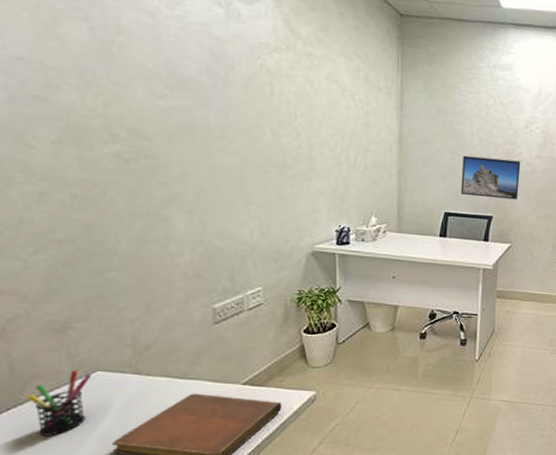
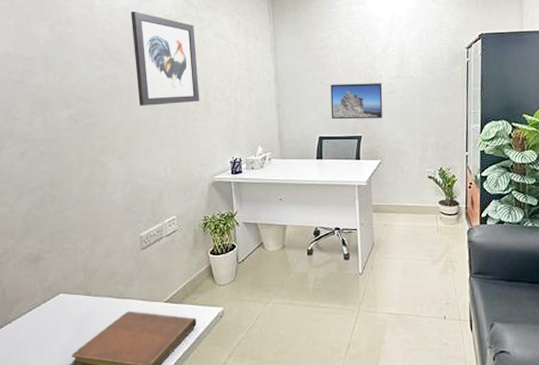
pen holder: present [25,370,93,436] -> none [13,293,57,350]
wall art: none [212,30,302,156] -> present [131,11,200,106]

